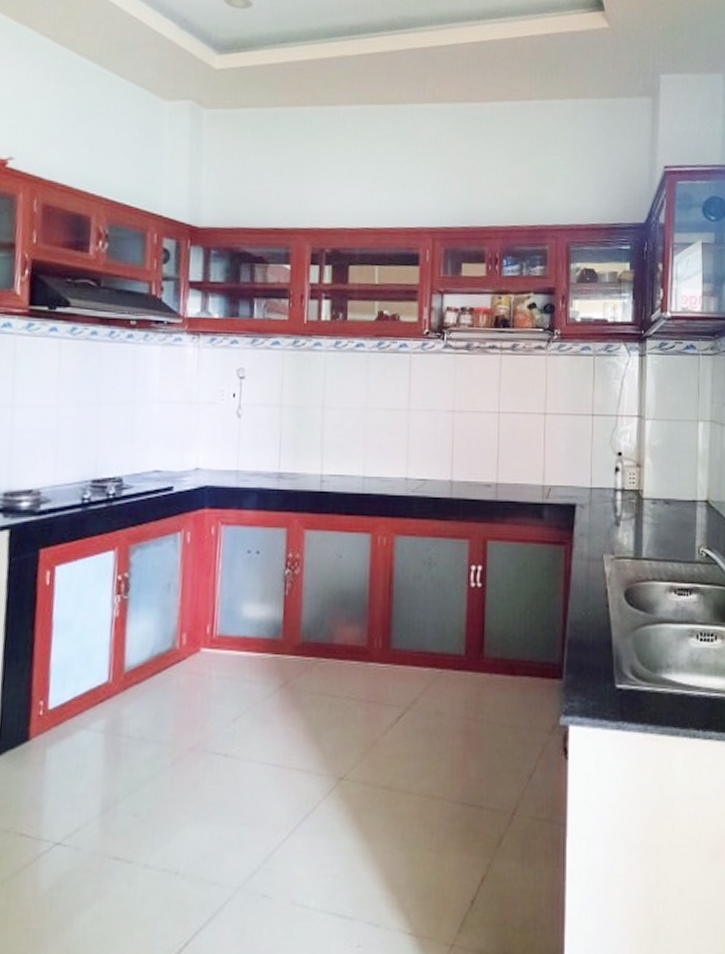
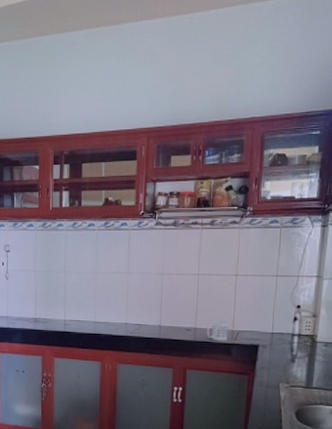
mug: none [511,473,538,500] -> present [207,321,228,341]

